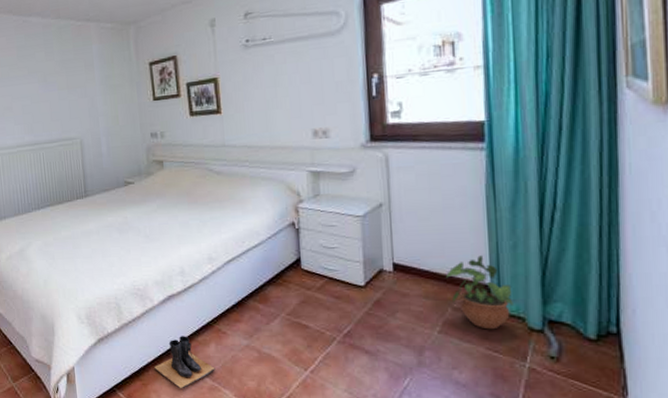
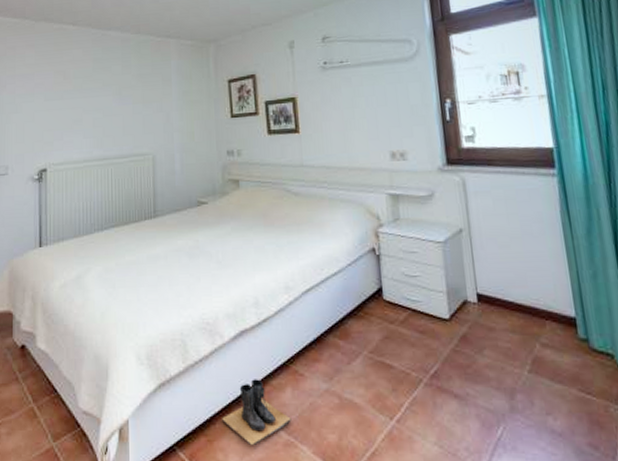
potted plant: present [446,255,513,330] -> none [531,285,600,368]

